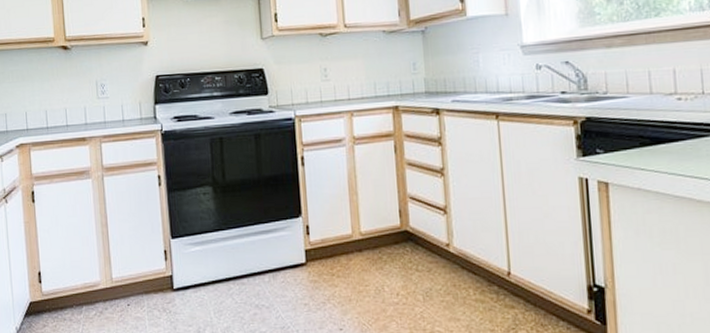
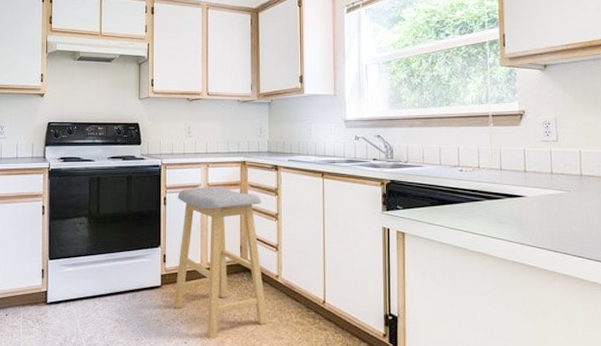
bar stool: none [317,139,439,324] -> present [174,186,267,339]

